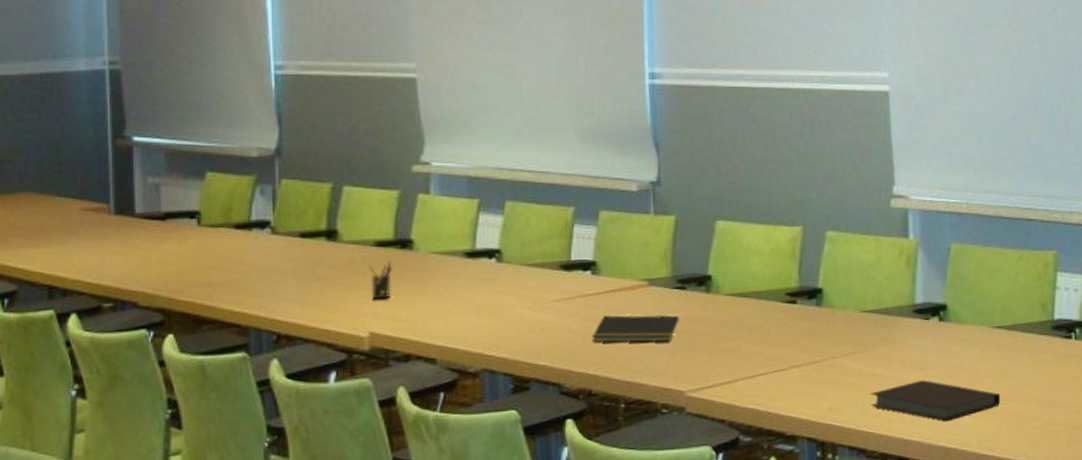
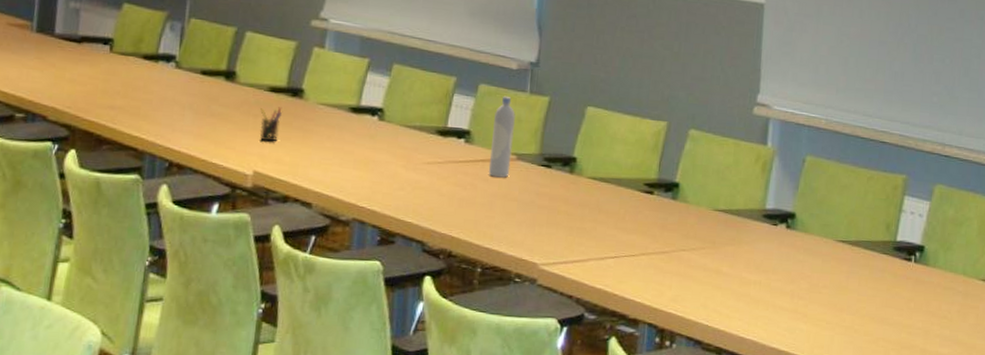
notepad: present [593,315,679,343] -> none [458,183,541,216]
bottle: none [619,220,643,307] -> present [488,95,516,178]
notebook: present [870,380,1001,421] -> none [712,282,837,324]

